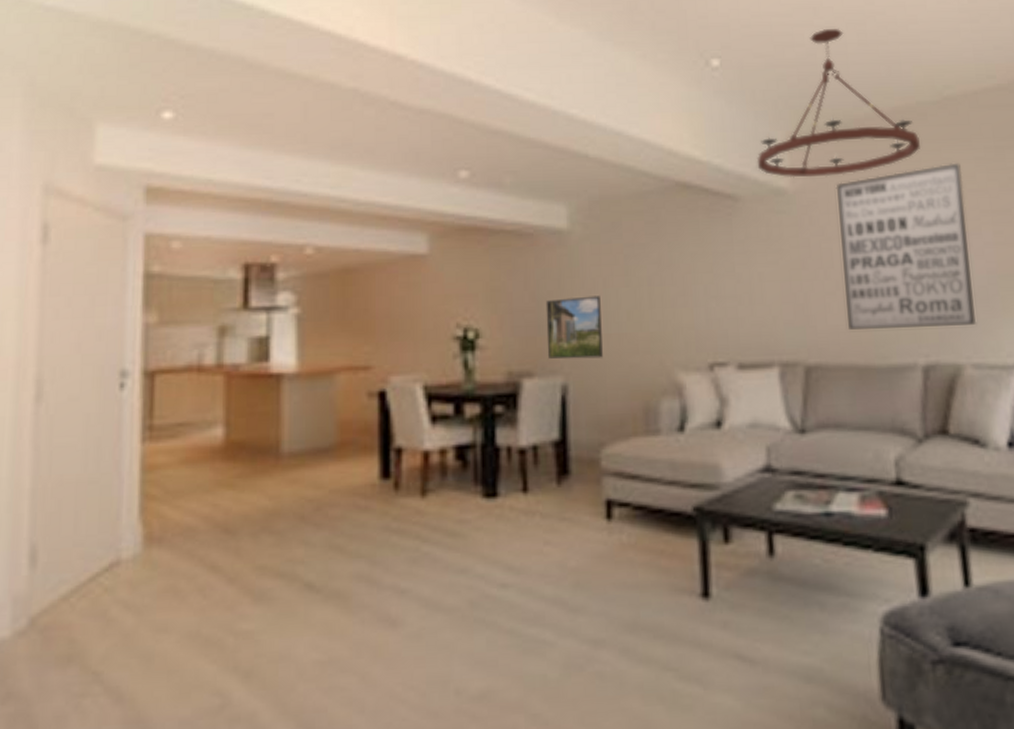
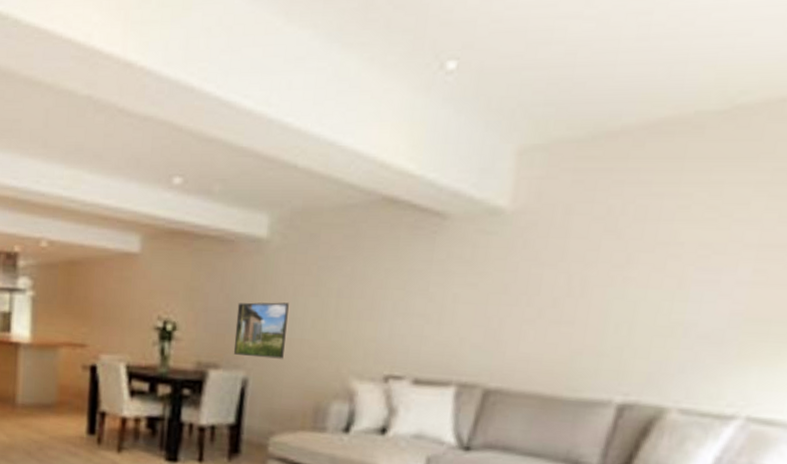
chandelier: present [756,29,921,178] -> none [475,21,687,197]
wall art: present [836,163,977,330] -> none [540,186,733,369]

